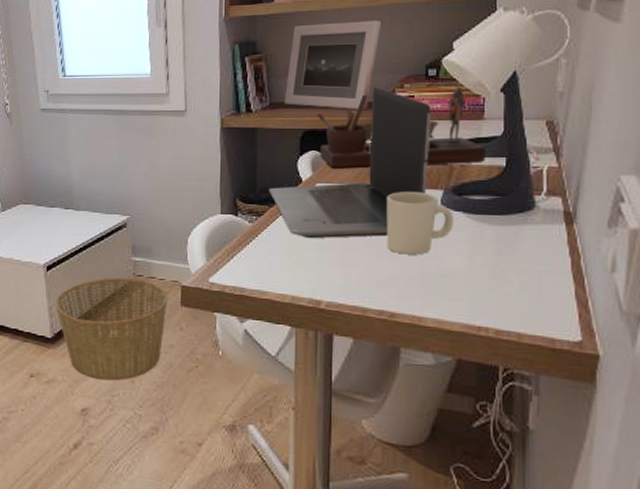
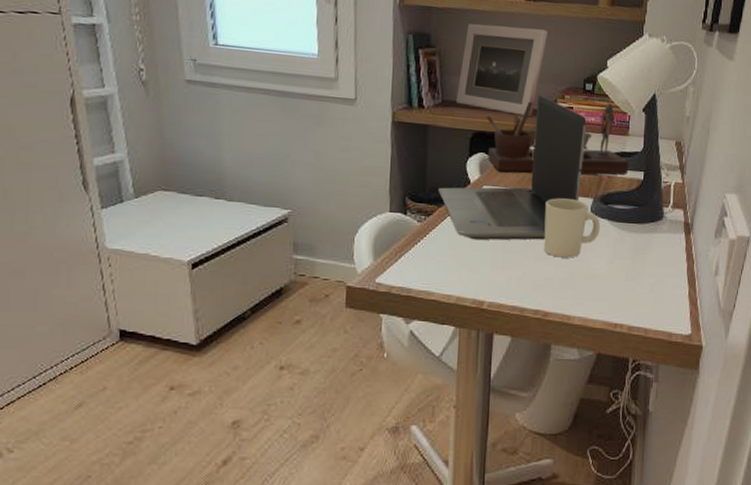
basket: present [55,277,168,381] -> none [202,276,333,389]

